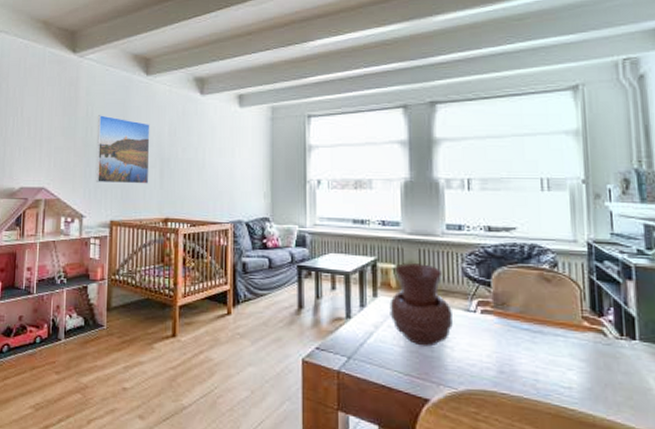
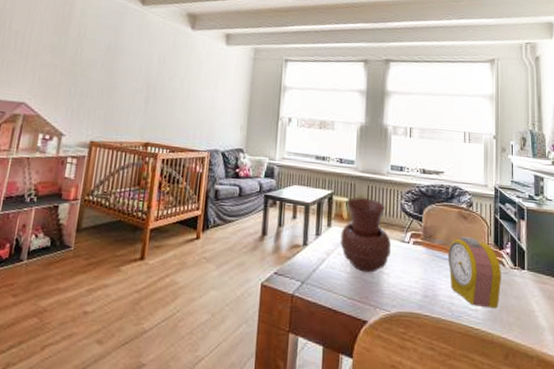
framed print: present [95,115,150,184] -> none [79,37,141,108]
alarm clock: none [527,303,604,387] -> present [447,237,502,309]

